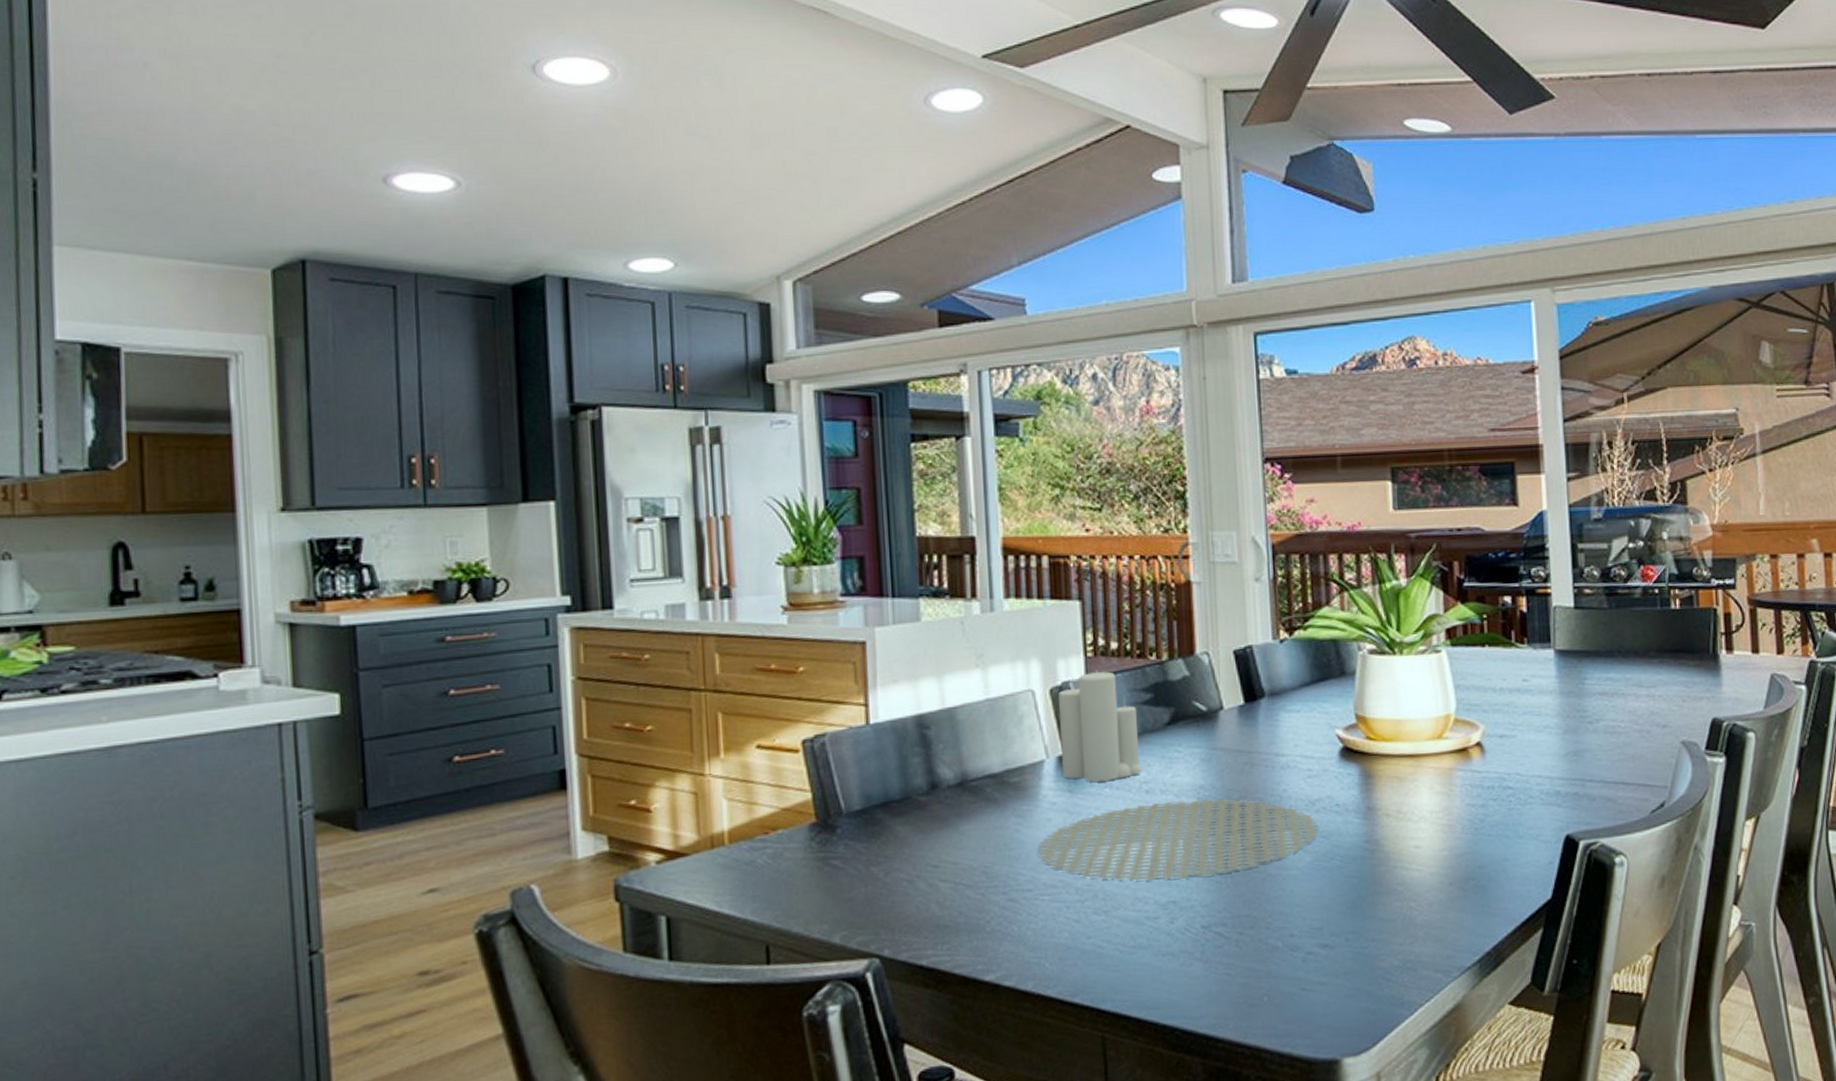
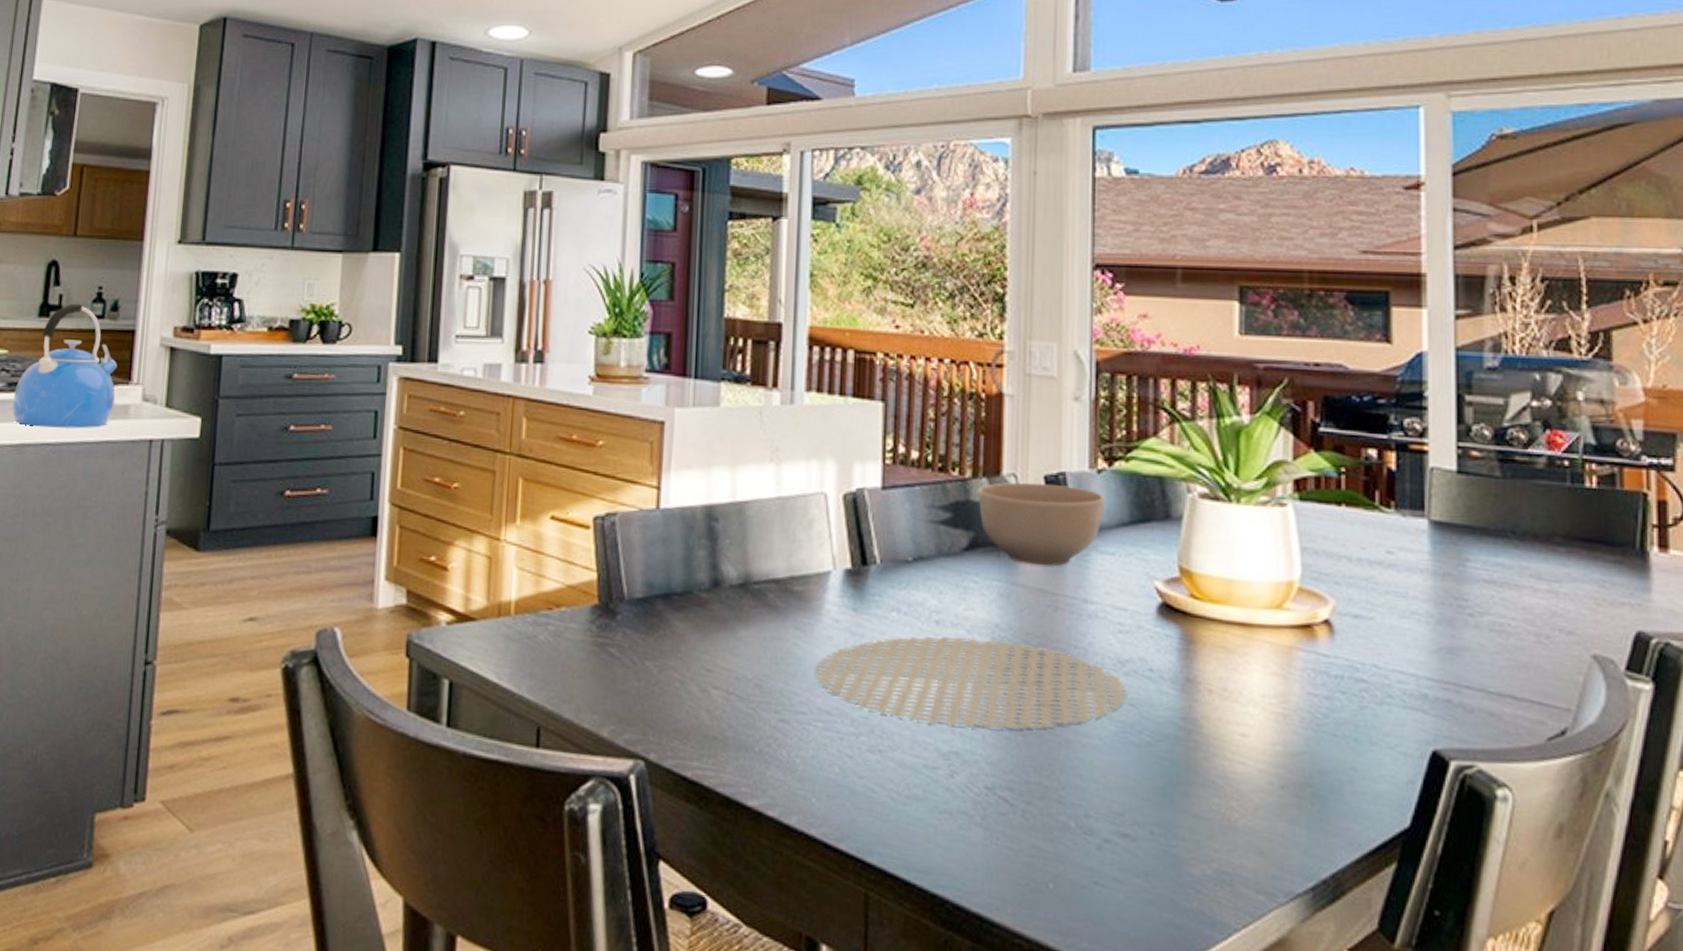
kettle: none [91,587,227,726] -> present [12,303,117,429]
candle: present [1057,670,1142,782] -> none [849,479,933,604]
bowl: none [1175,657,1289,730] -> present [978,482,1105,566]

